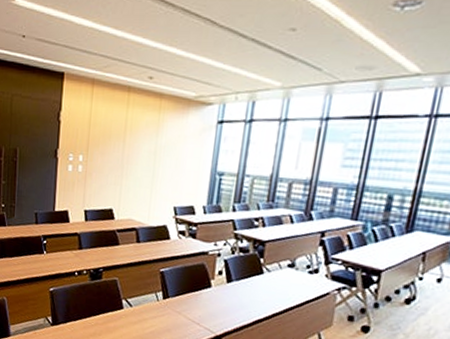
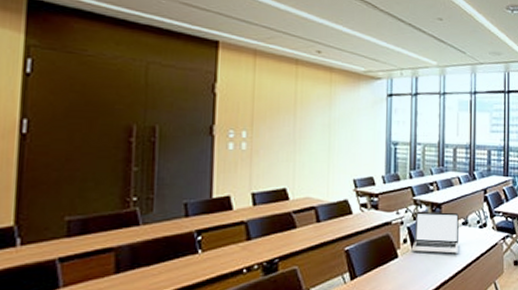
laptop: none [226,246,285,295] -> present [411,212,459,254]

